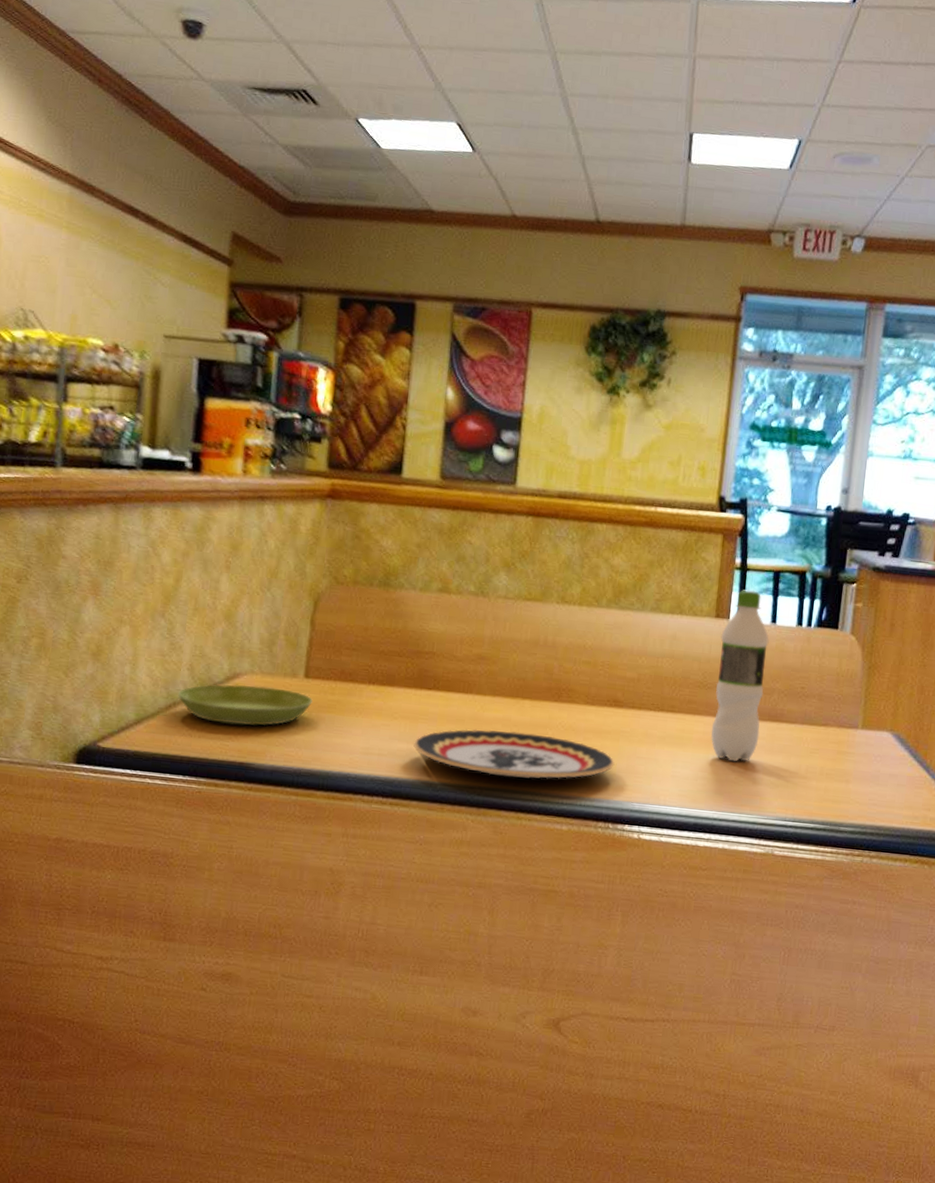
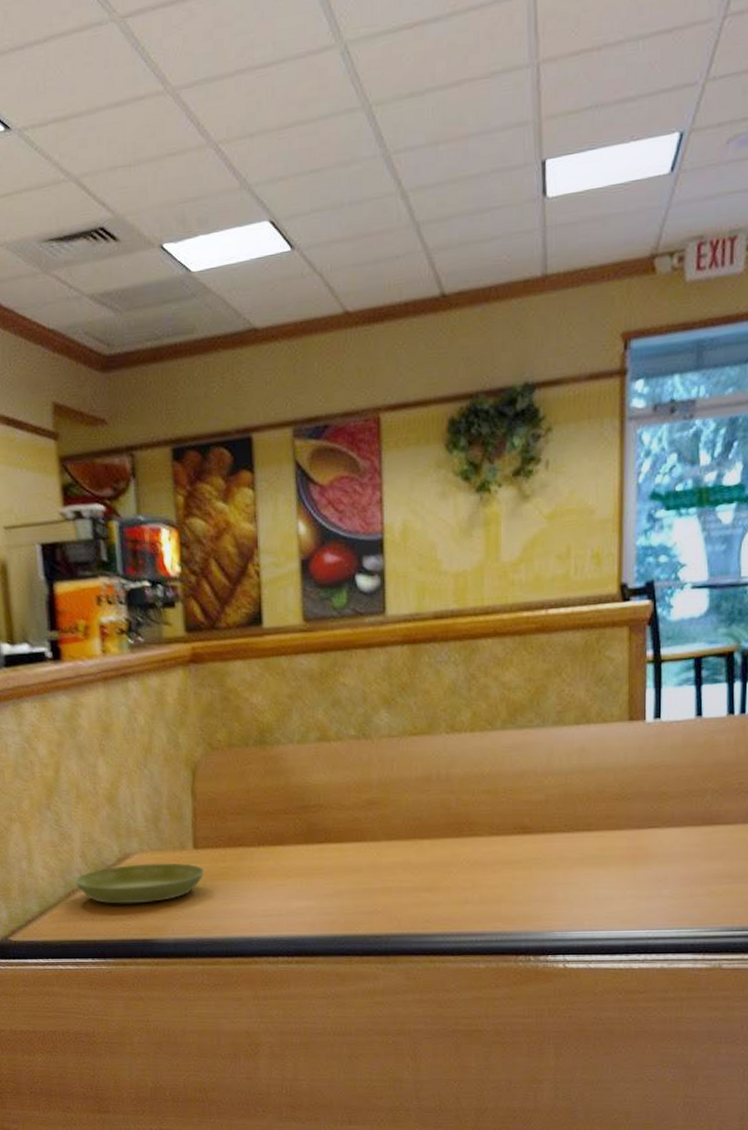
plate: present [413,729,615,779] -> none [312,874,529,922]
pop: present [710,589,769,762] -> none [635,682,695,875]

